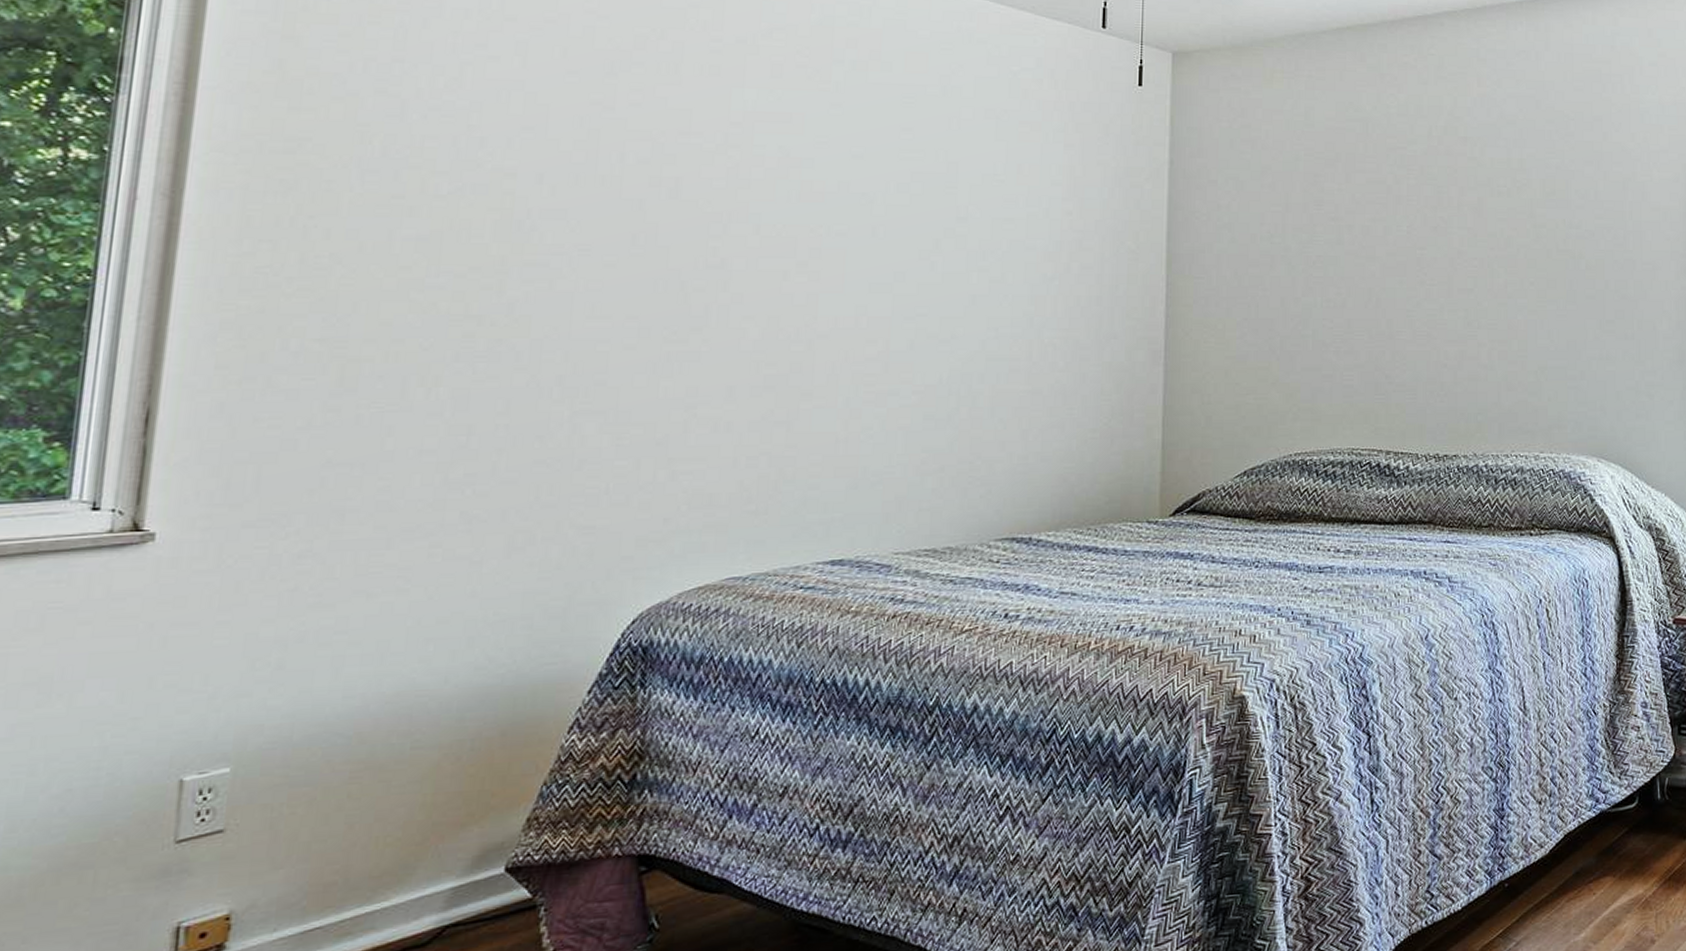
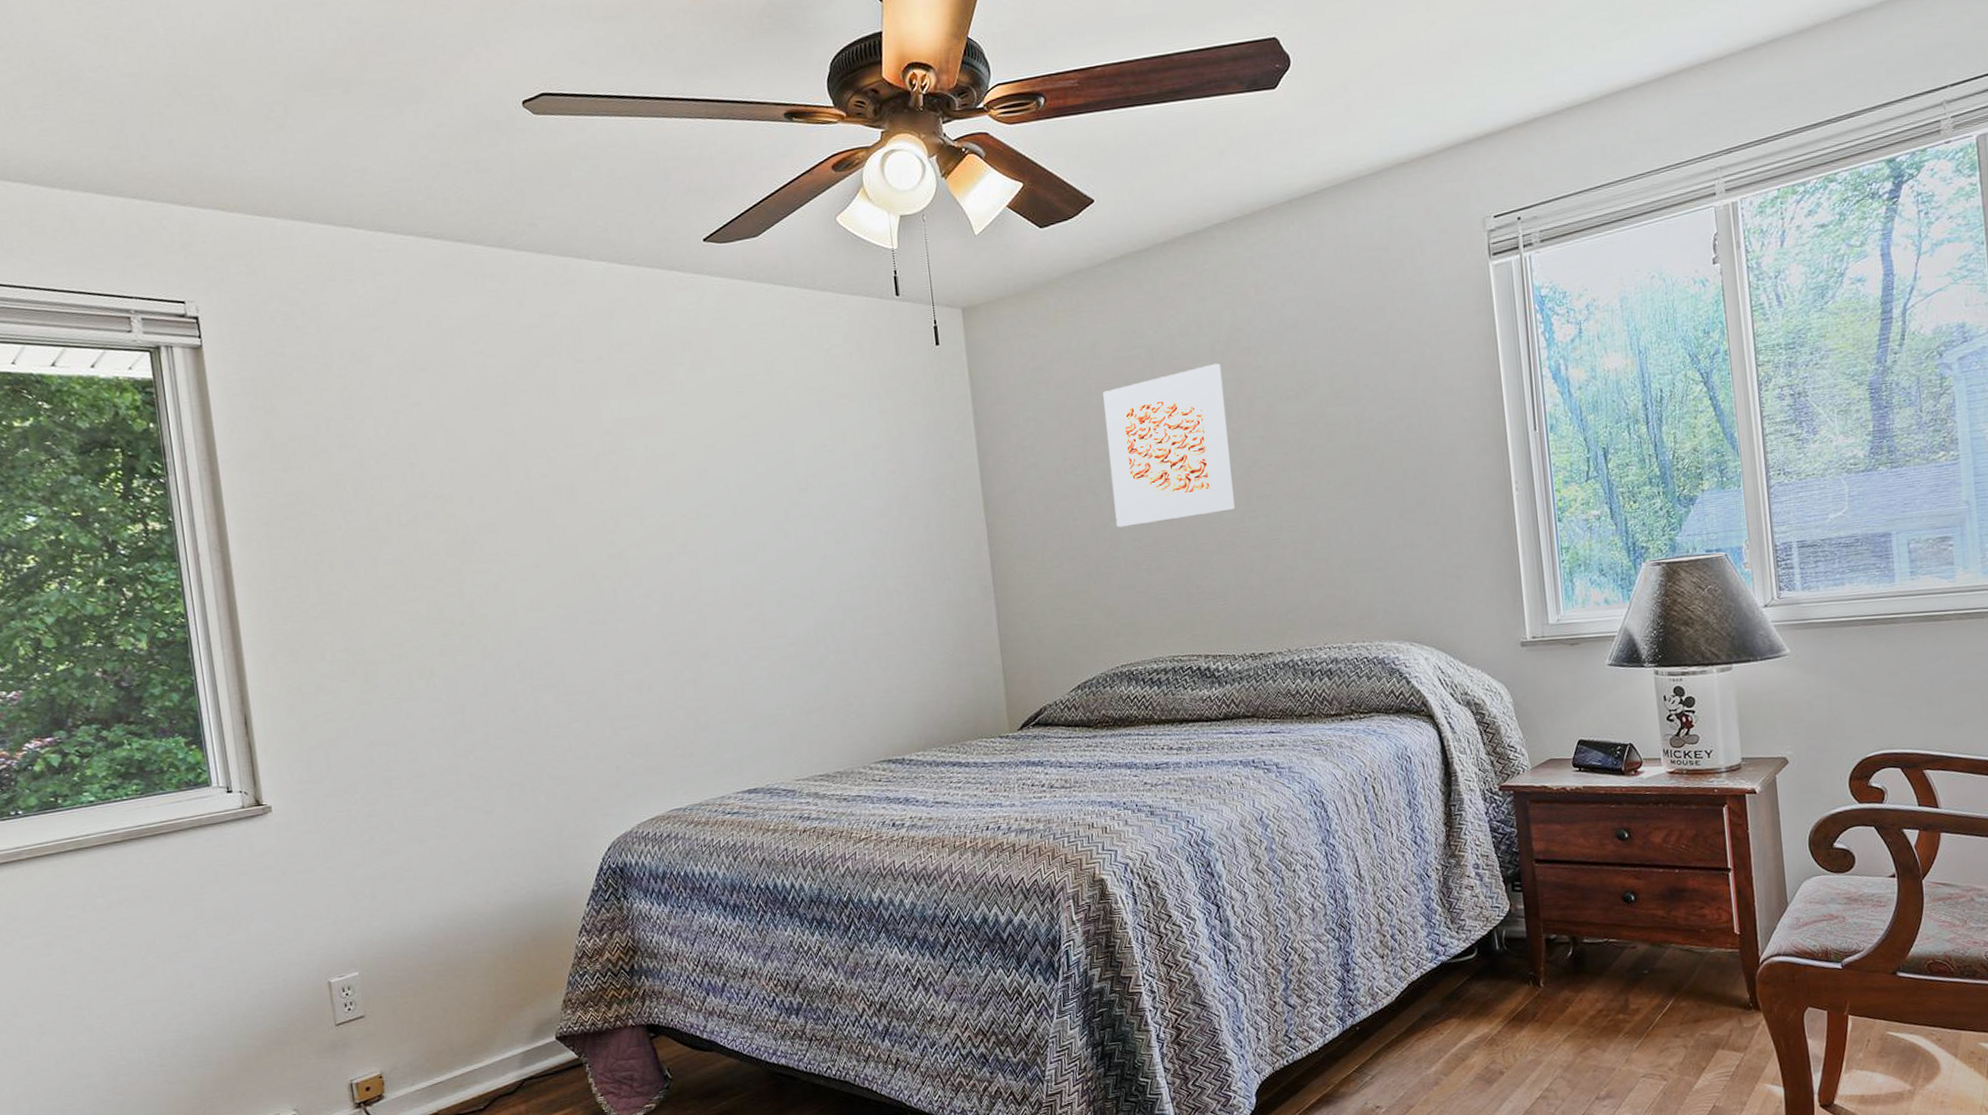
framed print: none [1308,148,1436,304] -> present [1103,363,1235,528]

